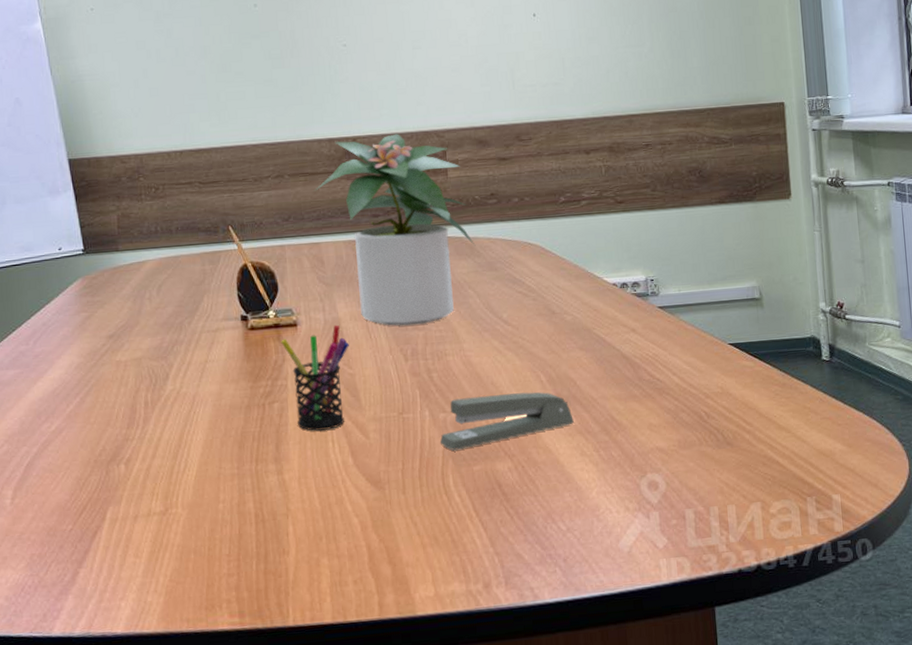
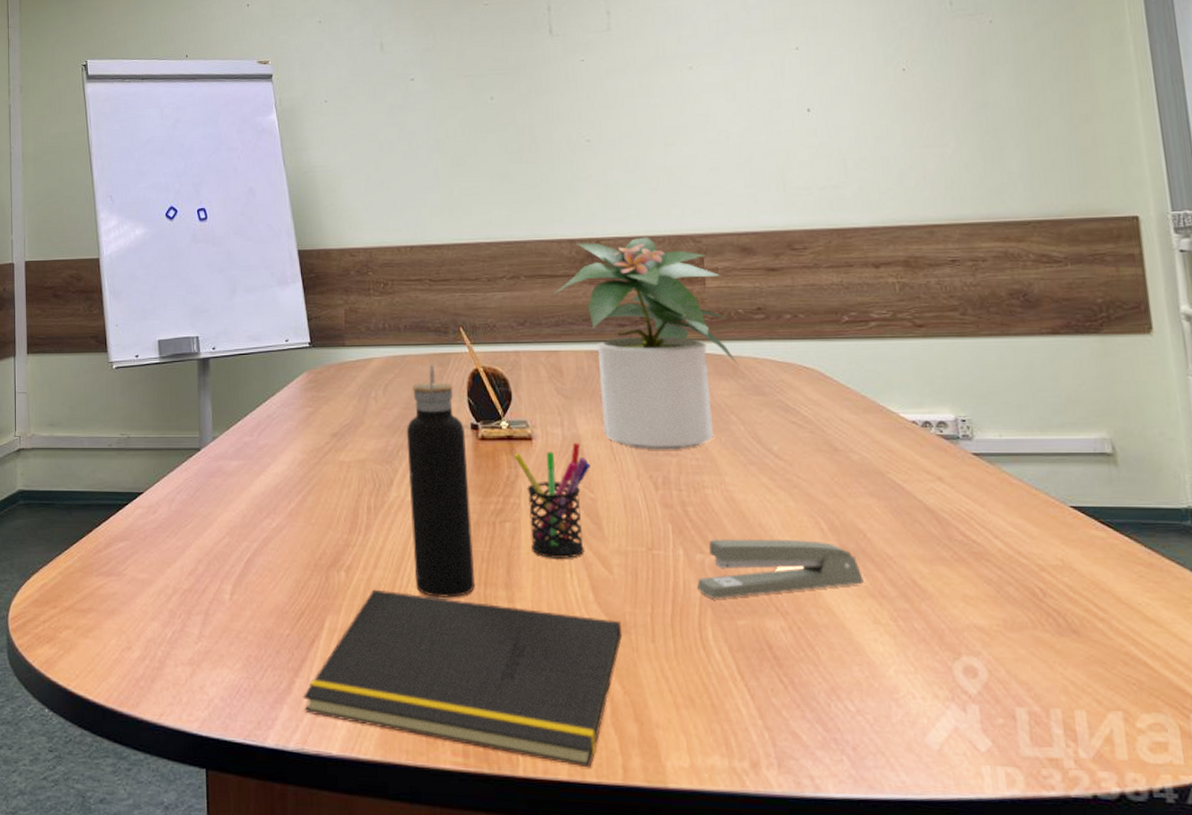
notepad: none [87,477,378,610] -> present [303,589,623,768]
water bottle: none [180,262,247,478] -> present [406,364,475,598]

